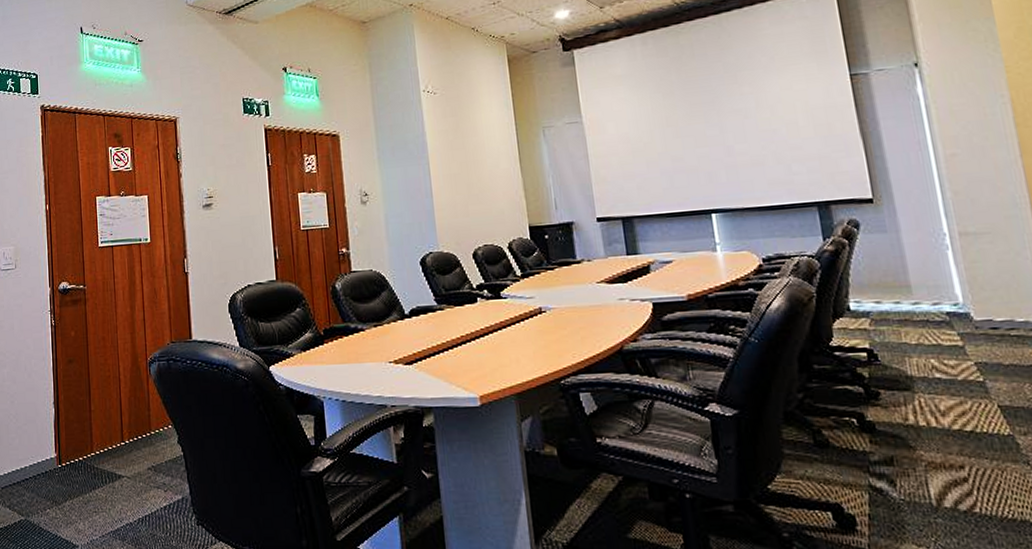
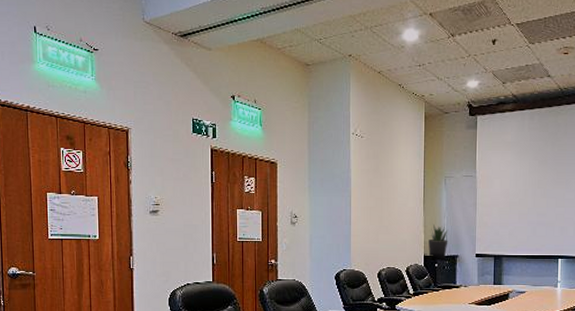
planter: none [532,186,558,231] -> present [428,224,448,261]

